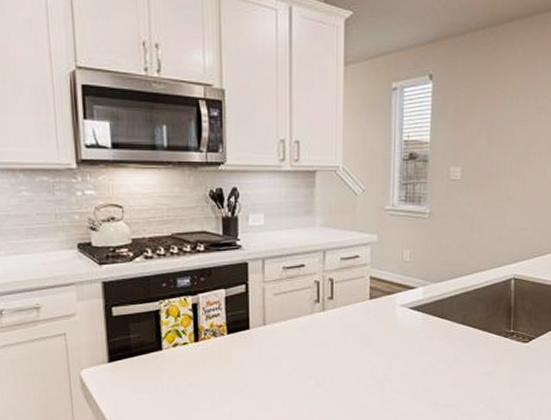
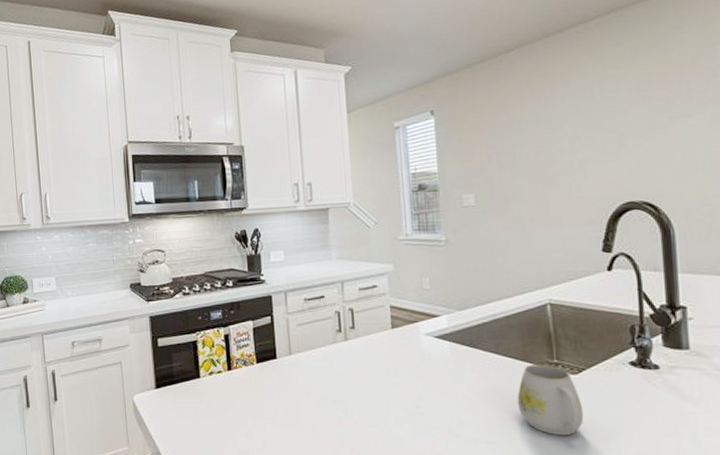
mug: none [475,334,528,397] -> present [517,365,584,436]

